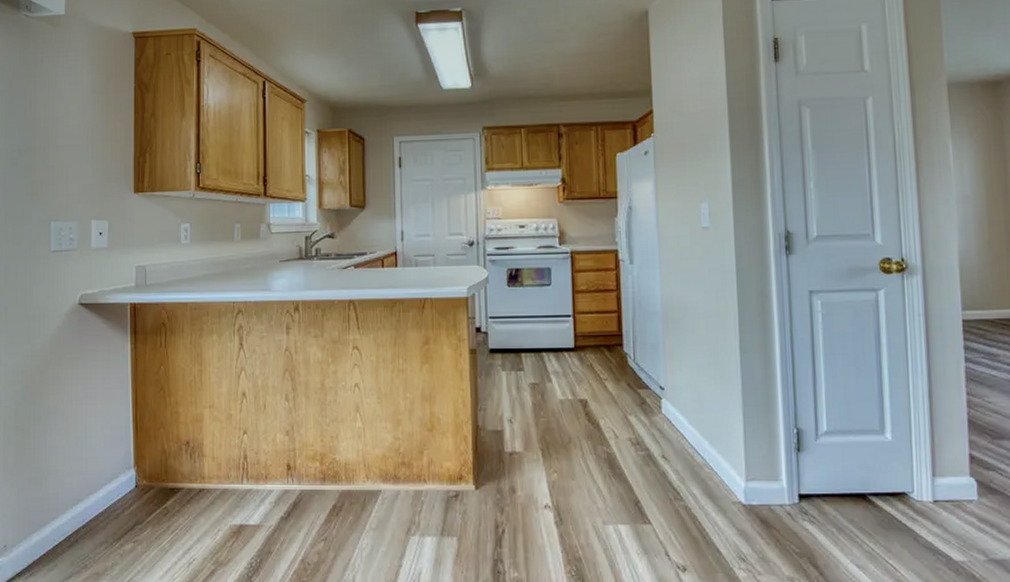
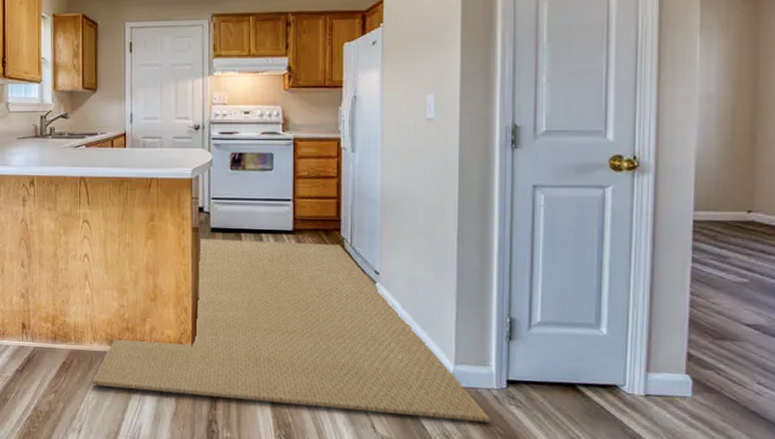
rug: none [365,359,787,541] -> present [92,239,492,423]

